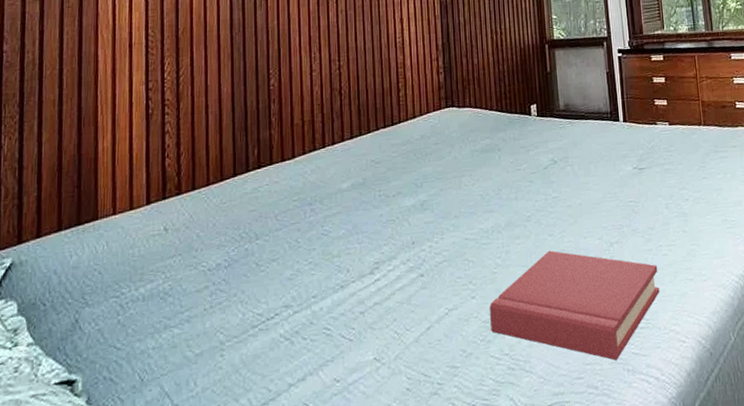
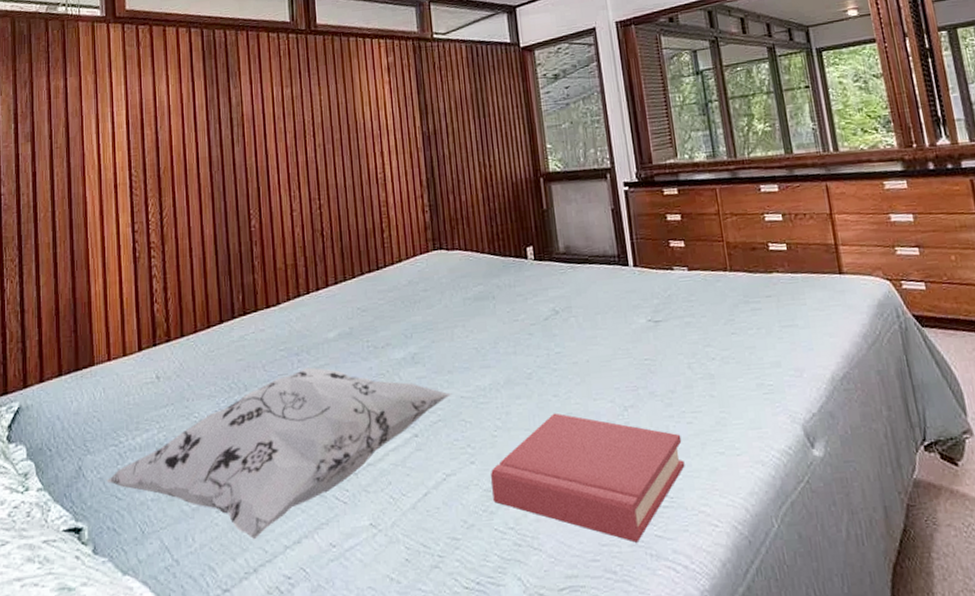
decorative pillow: none [105,215,457,381] -> present [106,367,452,540]

